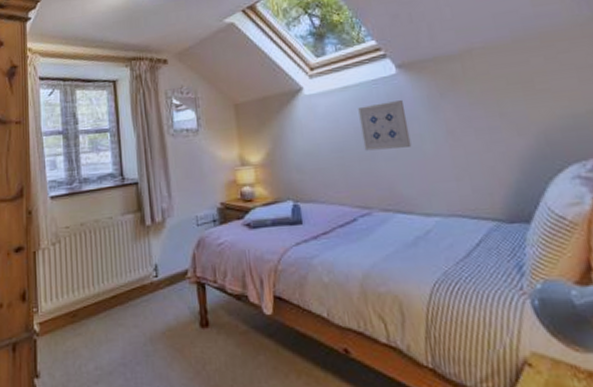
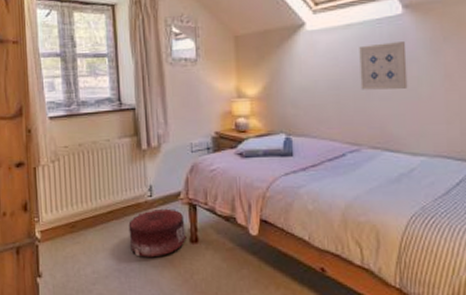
pouf: none [133,289,196,348] -> present [128,208,187,258]

